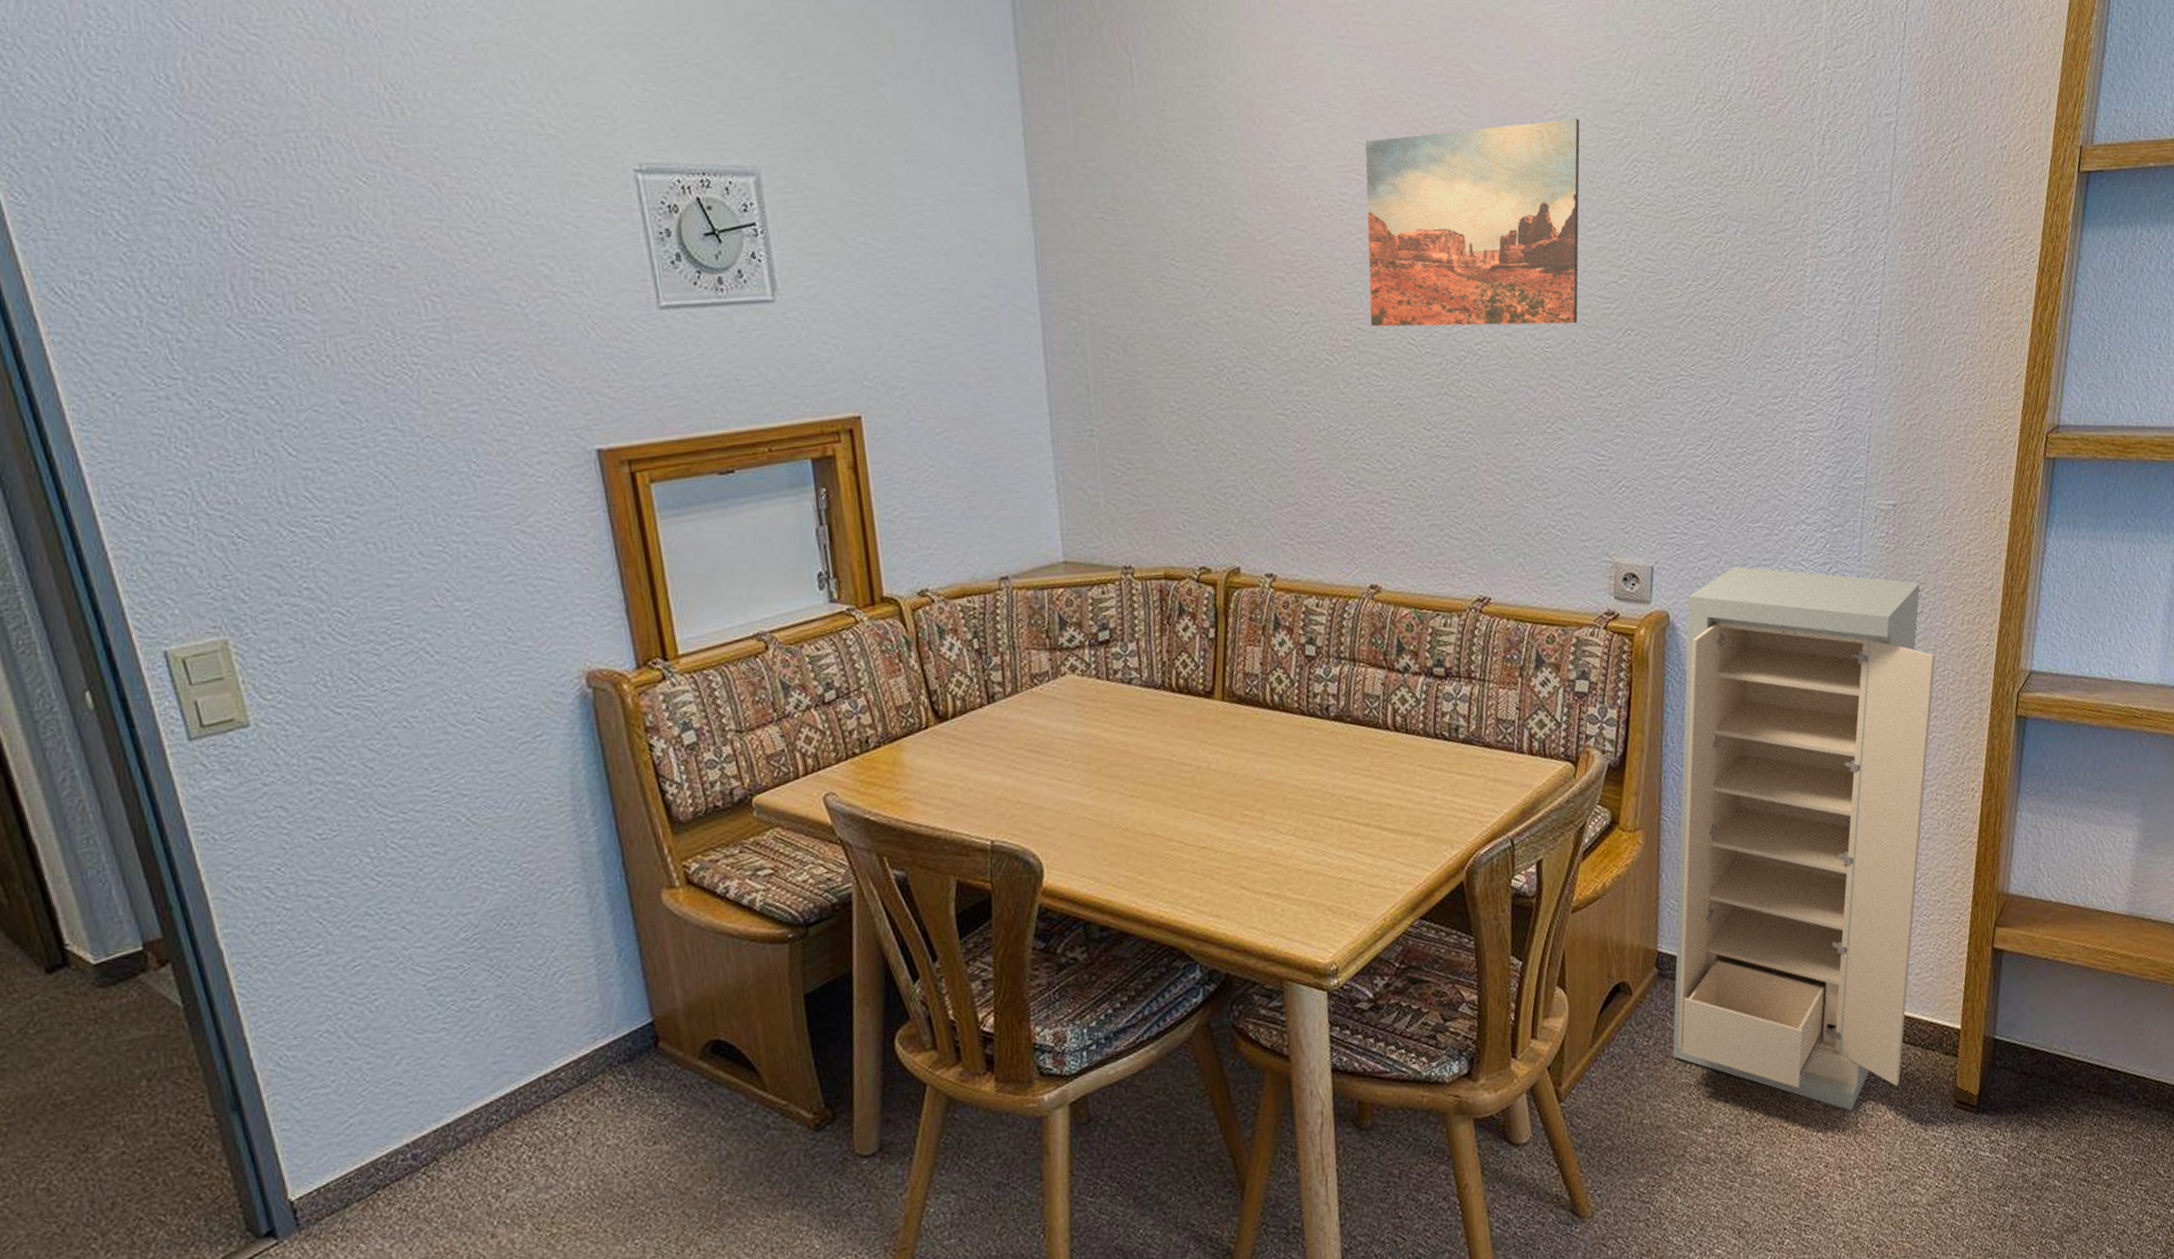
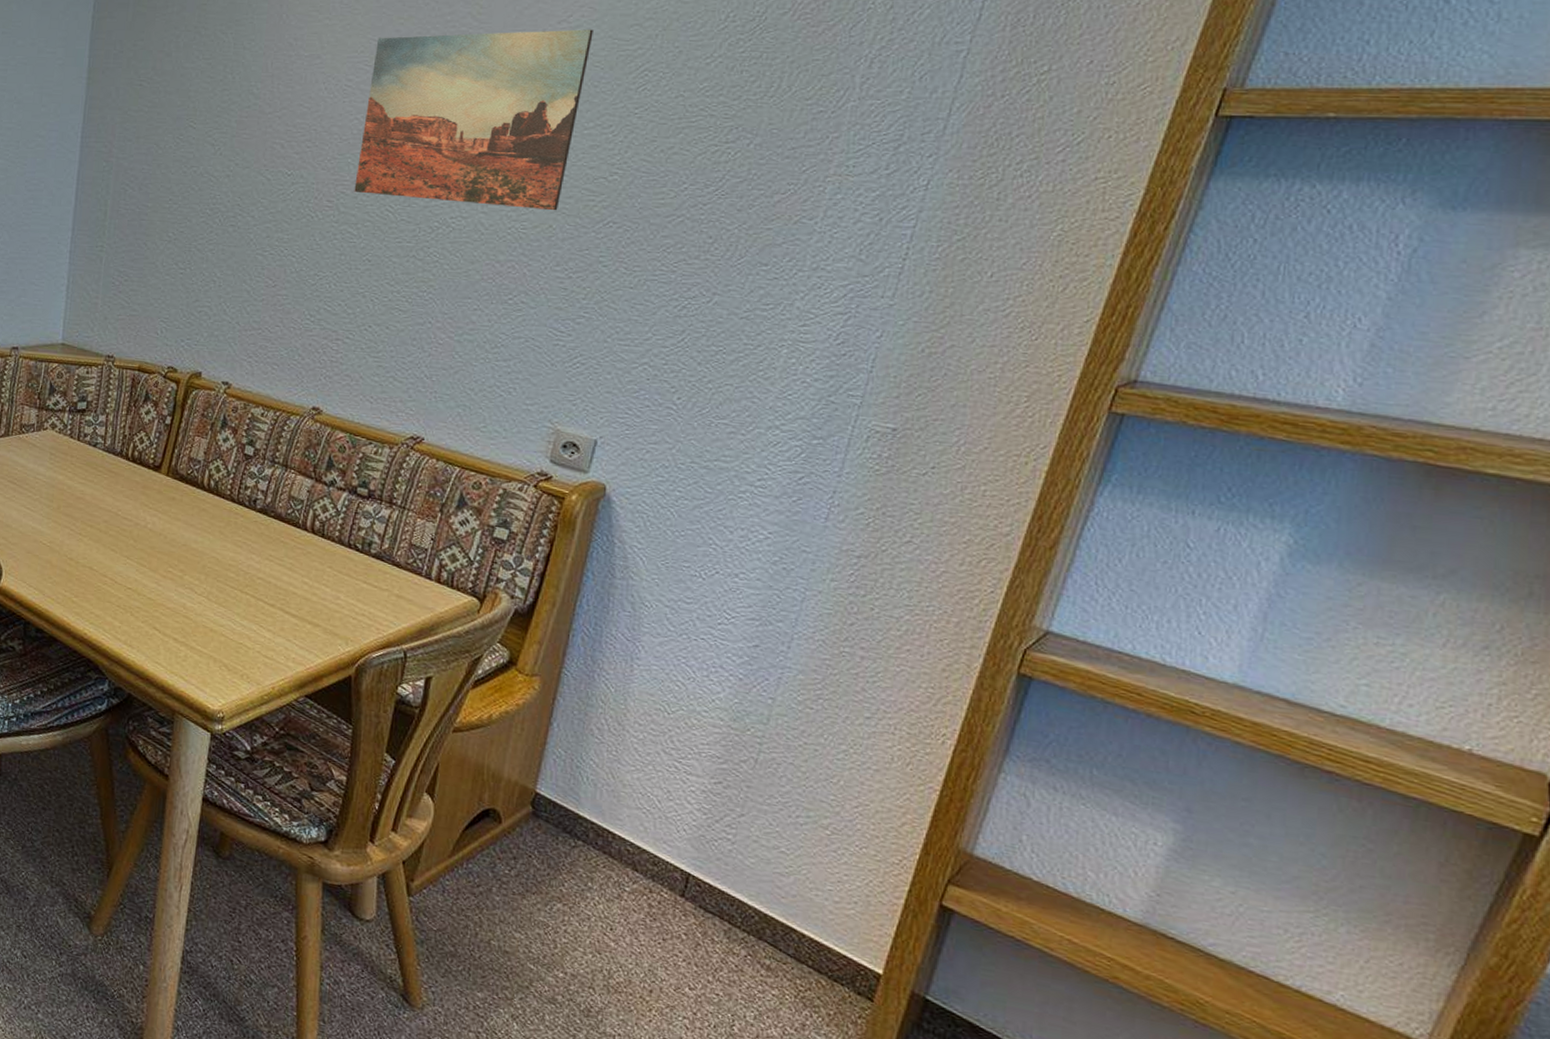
storage cabinet: present [1672,565,1936,1111] -> none [533,455,919,1012]

